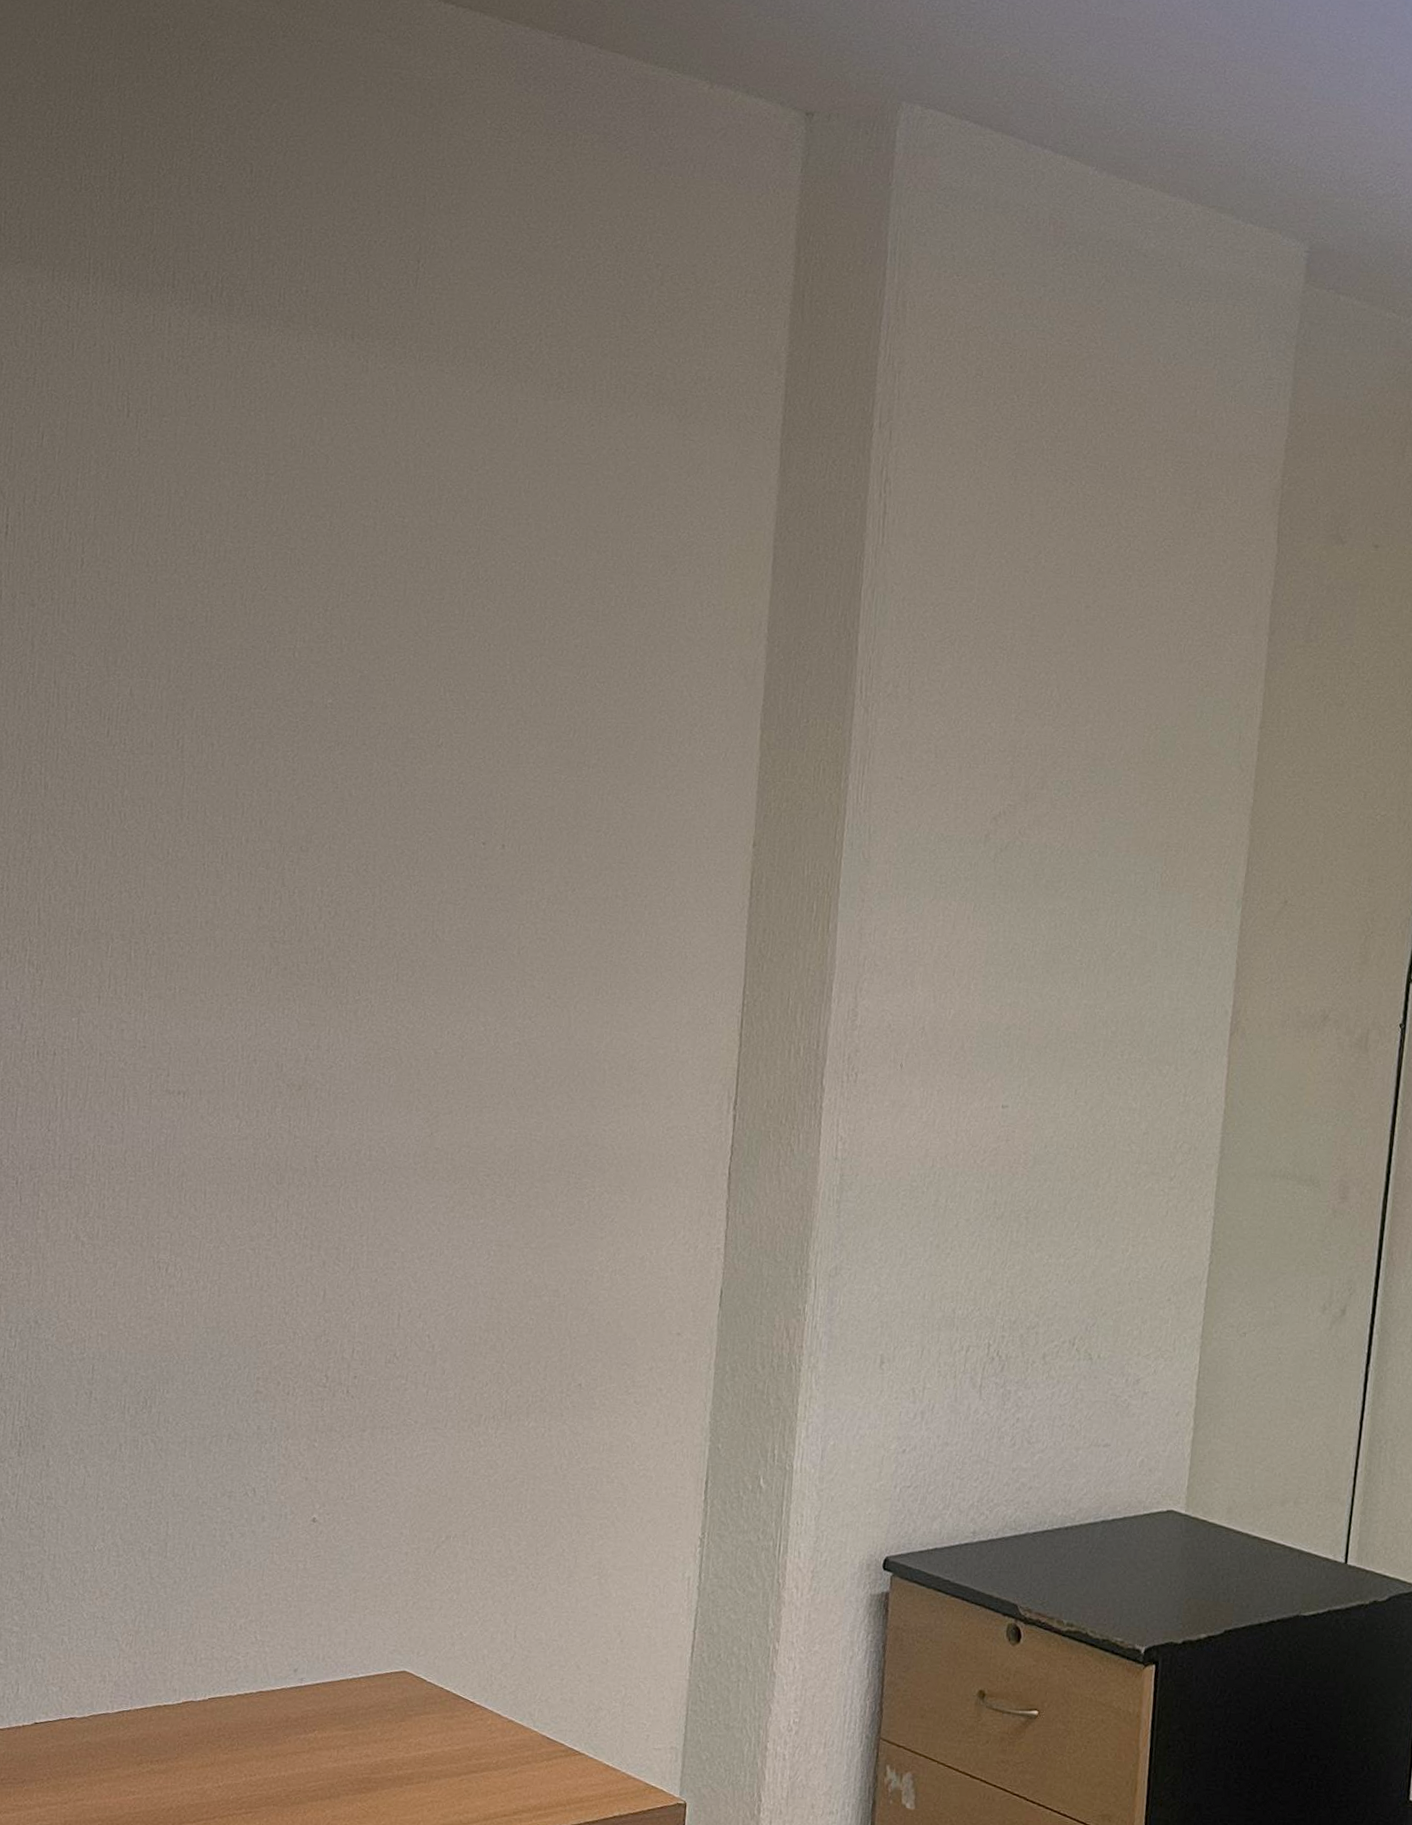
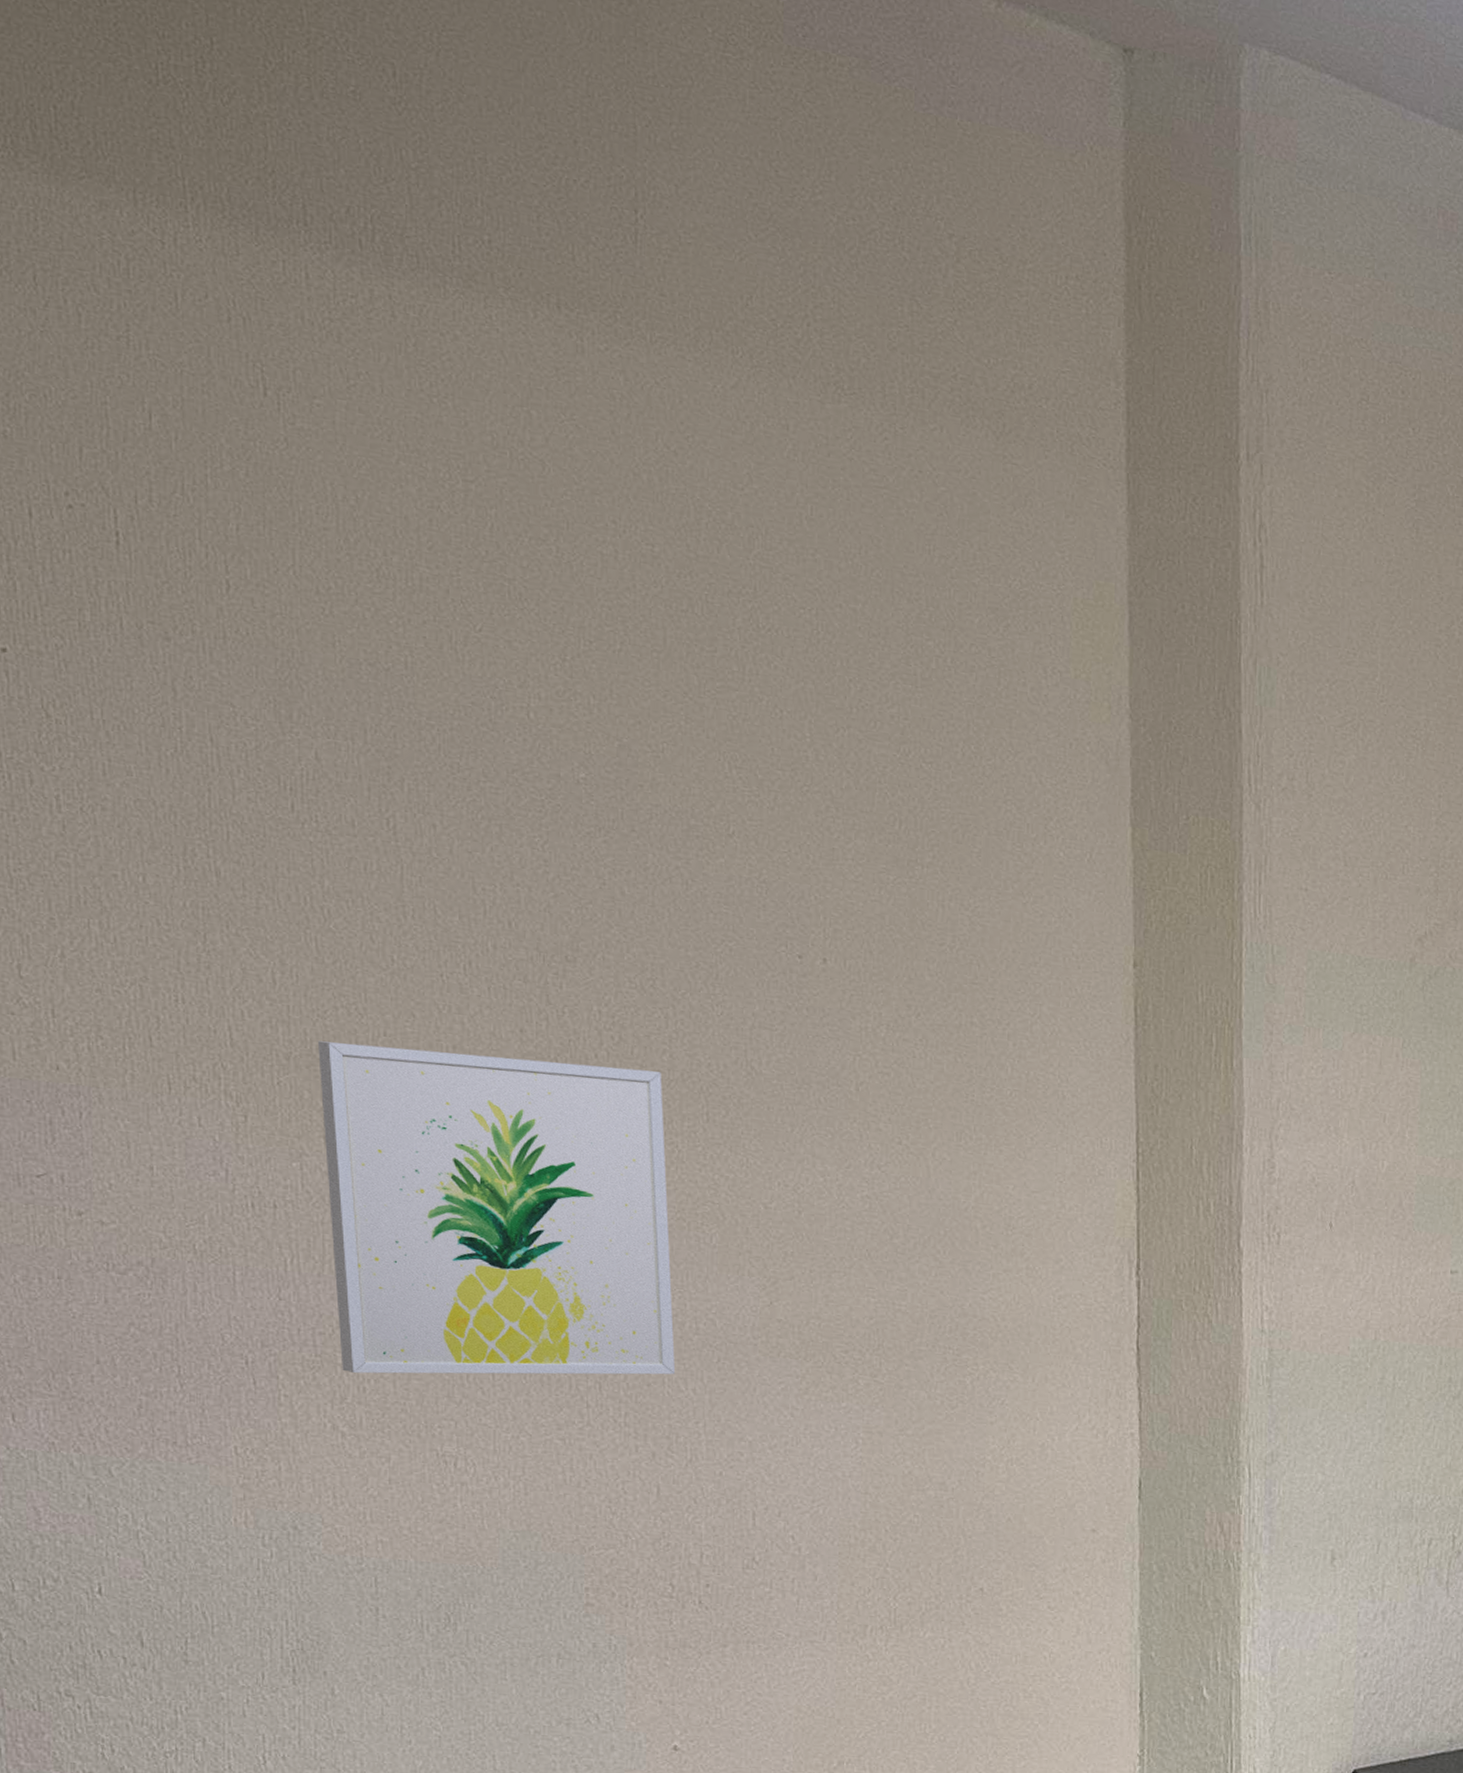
wall art: none [88,919,365,1195] -> present [318,1041,676,1375]

